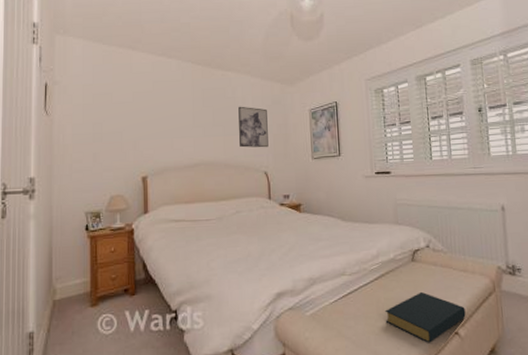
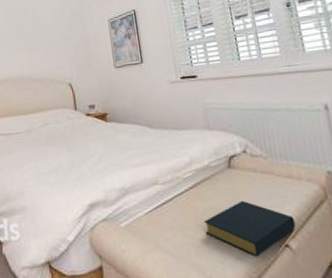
wall art: present [238,106,269,148] -> none [40,22,71,62]

